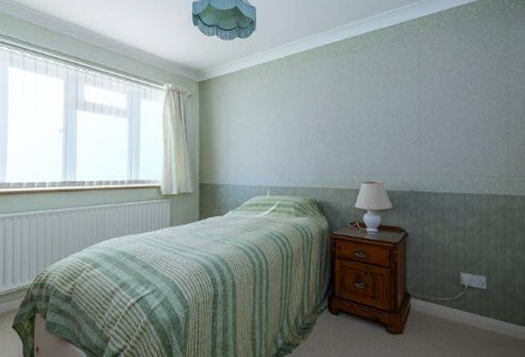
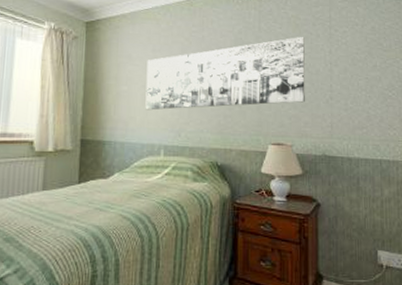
wall art: none [252,84,395,157] -> present [145,36,305,111]

